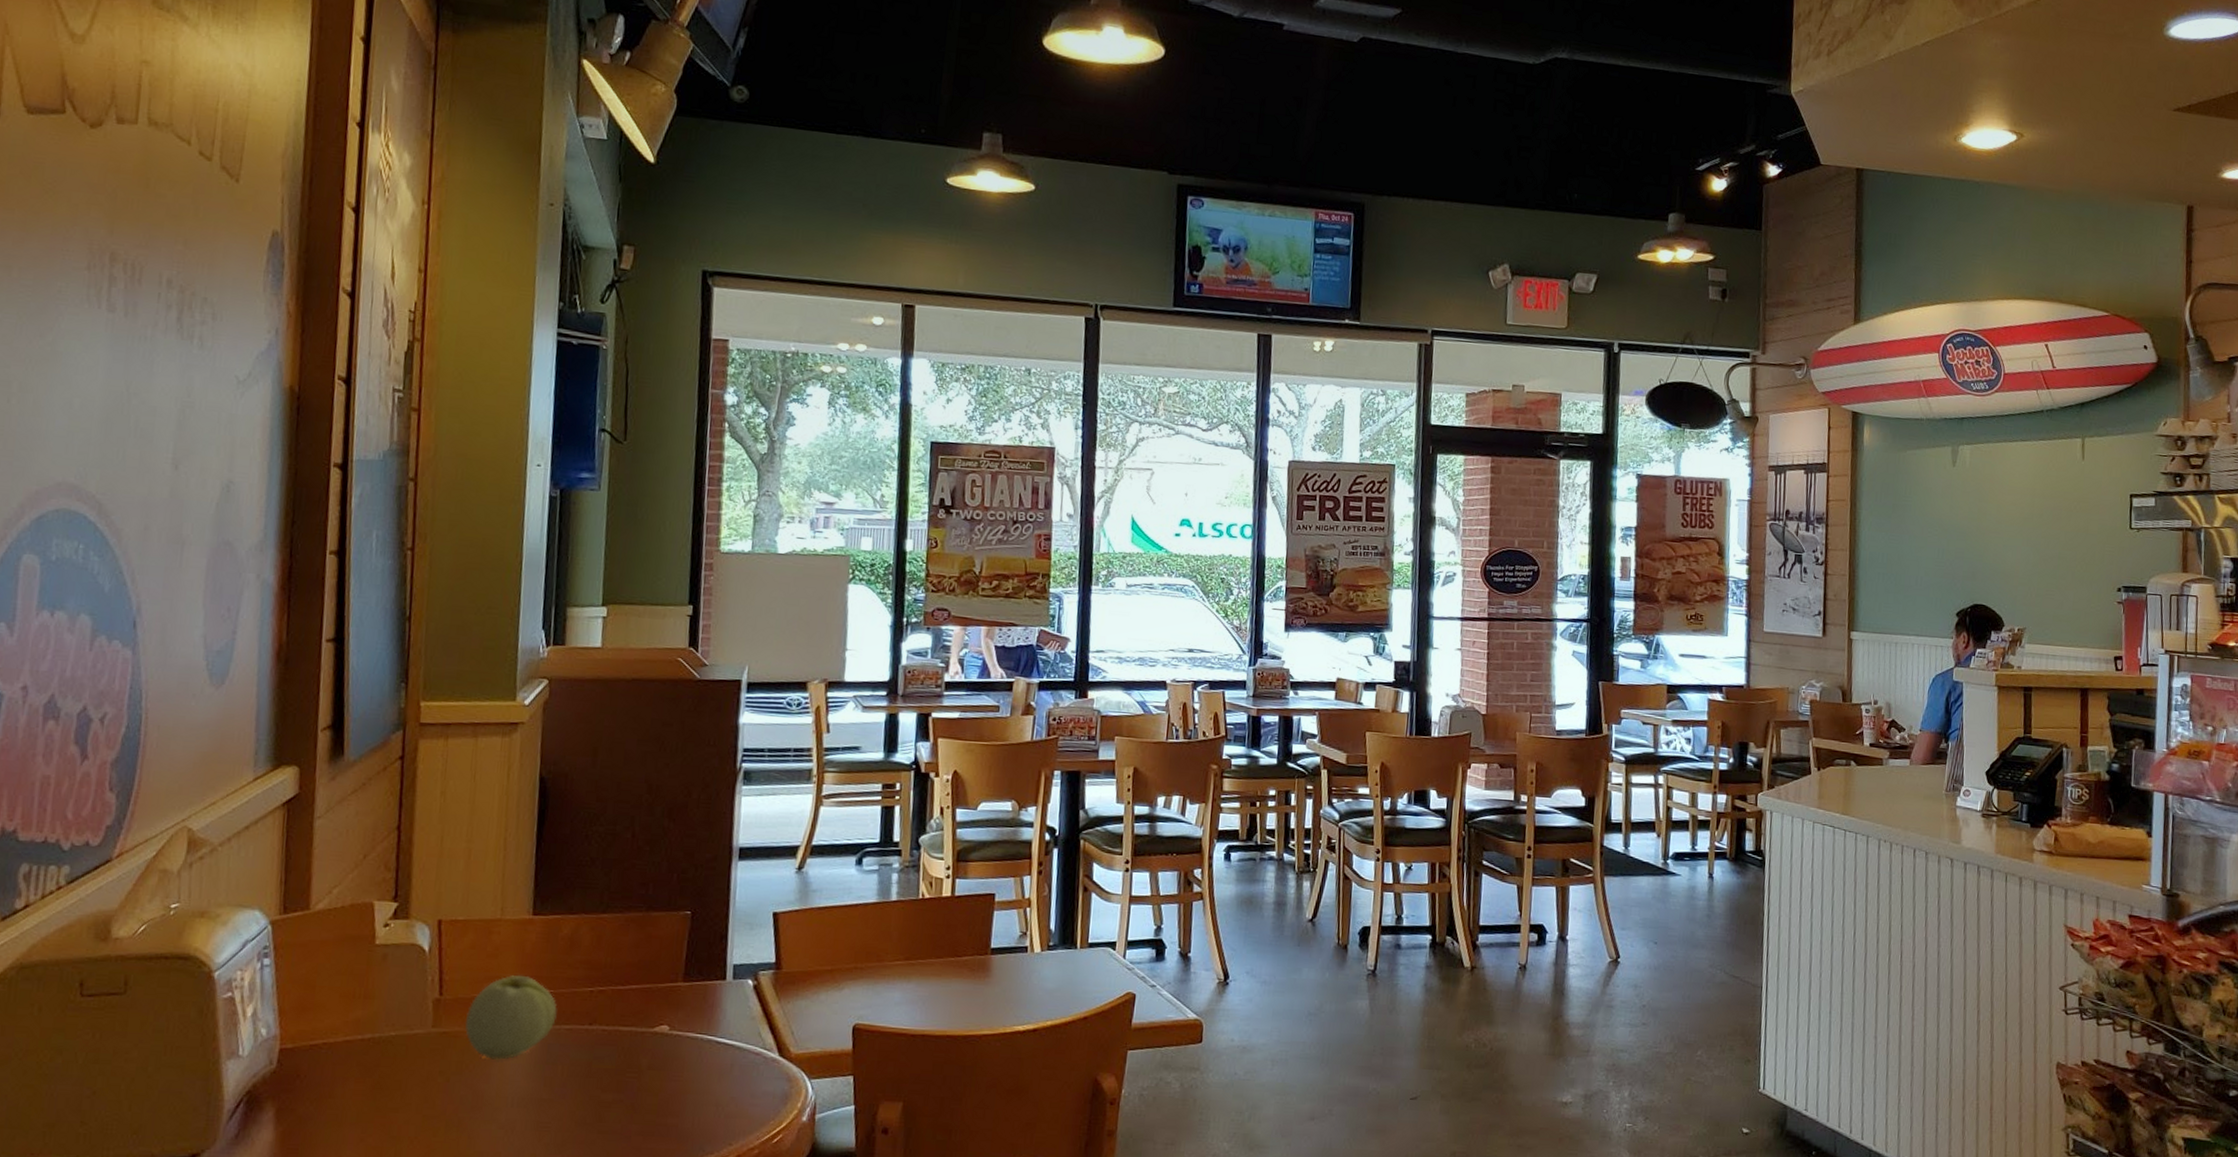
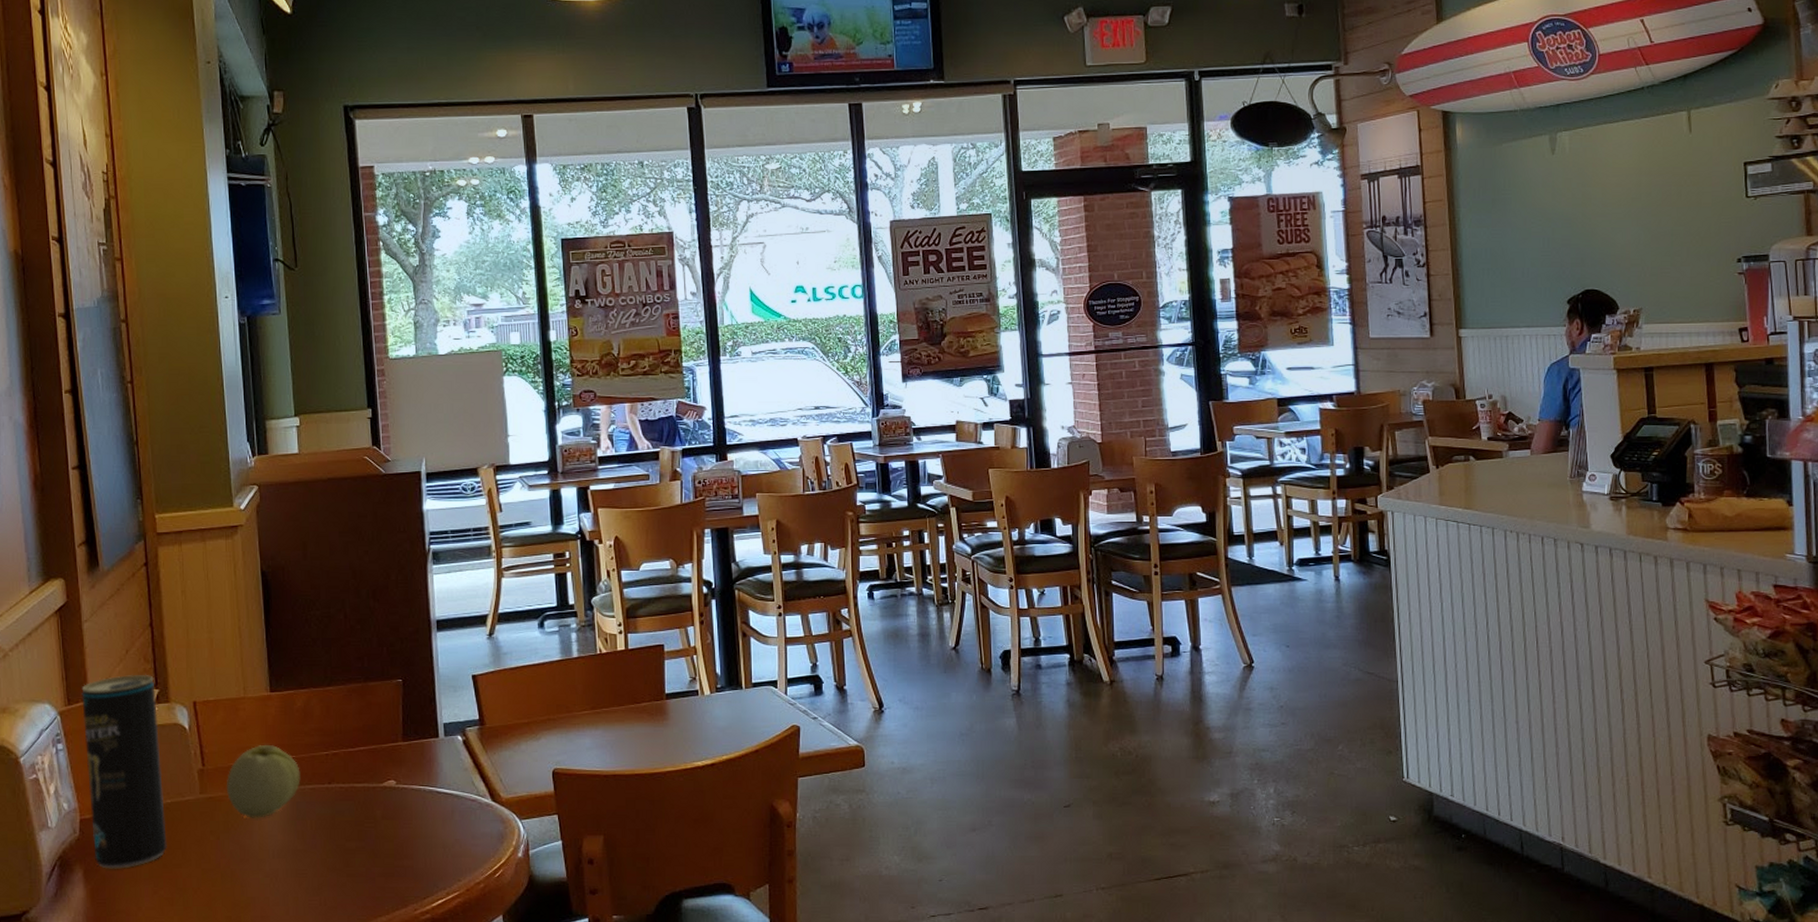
beverage can: none [291,883,394,1110] -> present [81,674,167,869]

